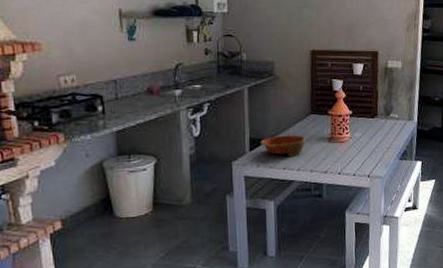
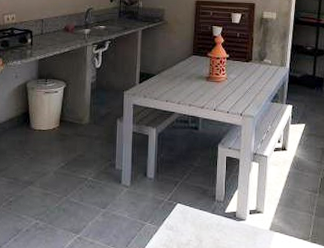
bowl: present [260,135,306,156] -> none [148,72,187,91]

